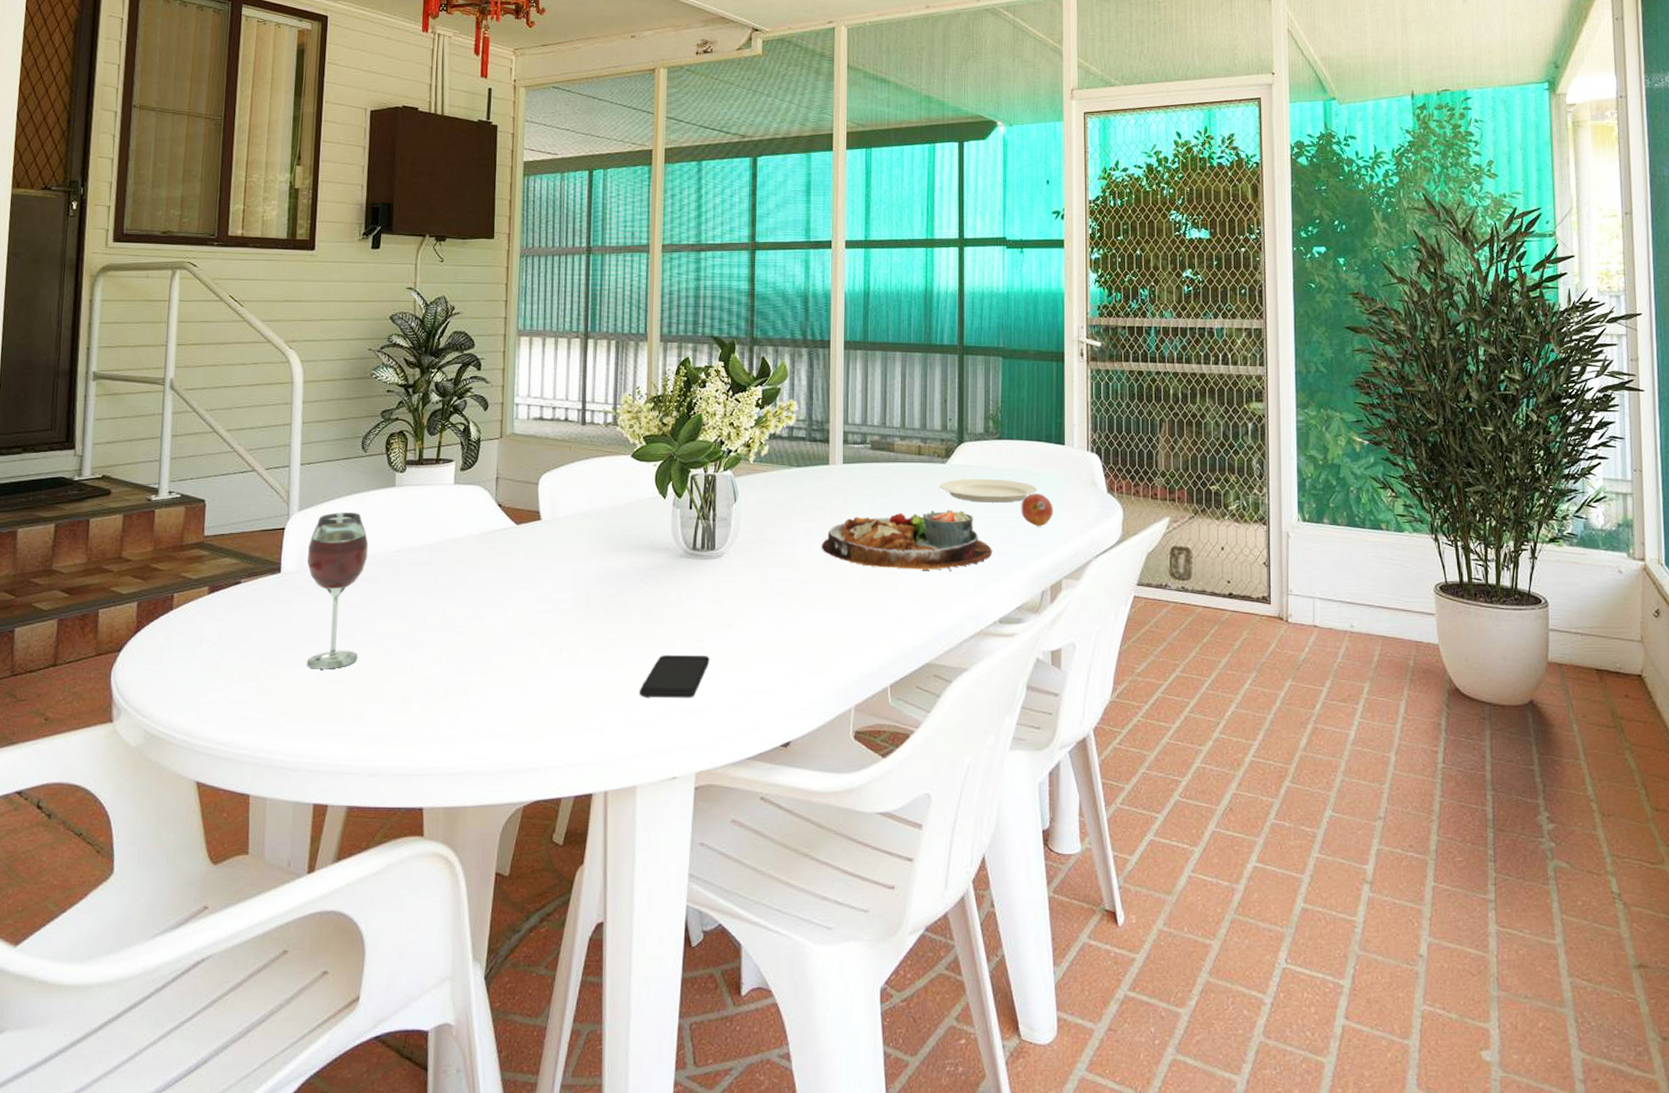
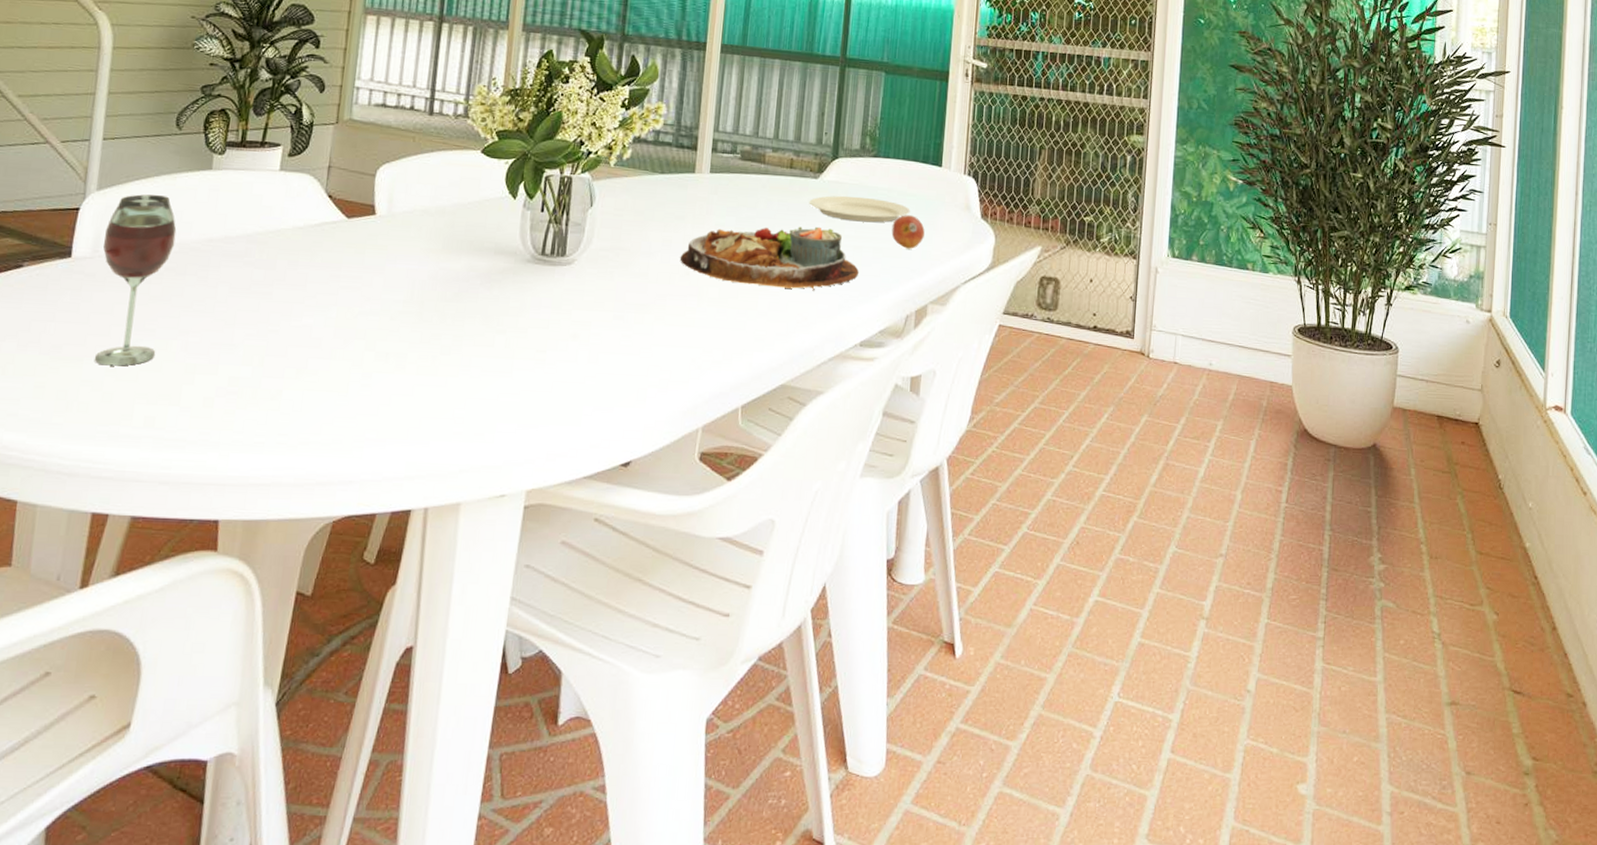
mobile phone: present [639,655,710,698] -> none [470,365,551,412]

